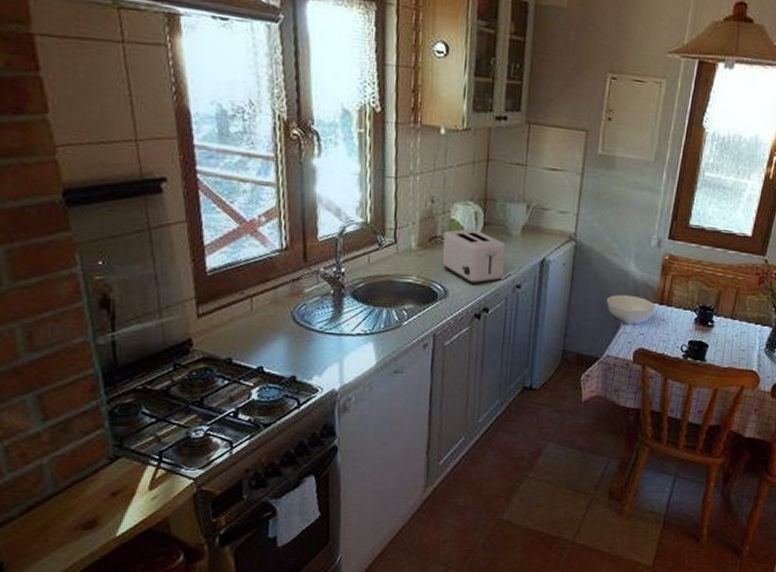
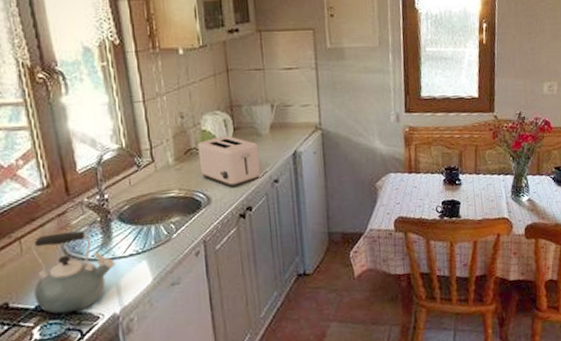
kettle: none [258,297,342,381] -> present [31,230,115,315]
bowl: present [606,294,656,325] -> none [359,169,406,198]

